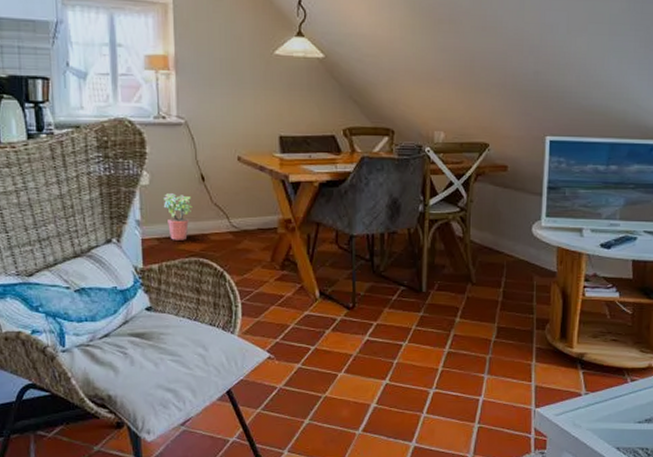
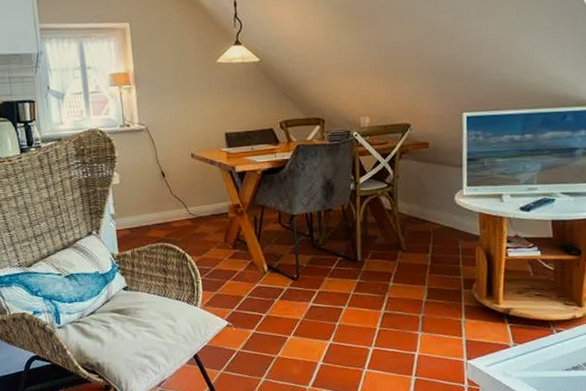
potted plant: present [162,193,193,240] -> none [131,189,156,229]

